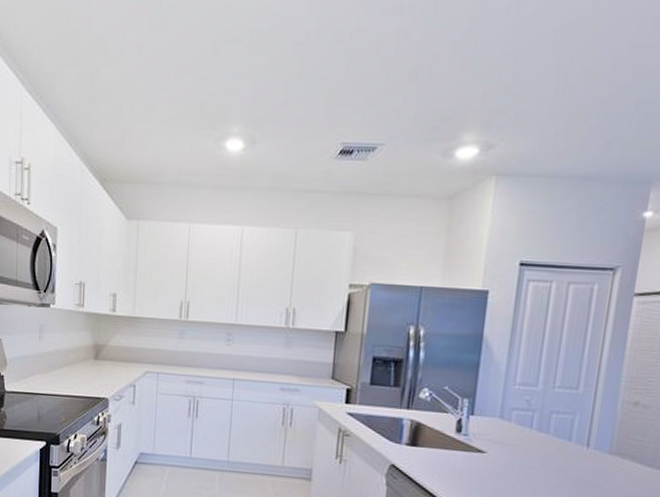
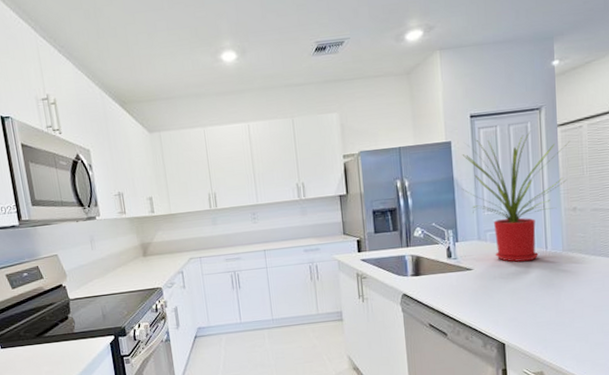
house plant: none [491,293,648,458] -> present [461,132,570,262]

